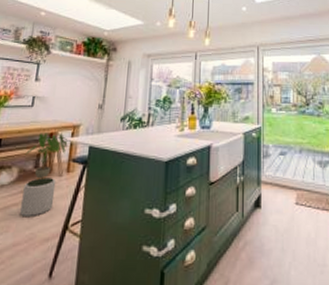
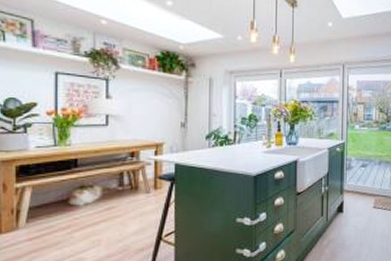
plant pot: present [20,178,56,218] -> none [110,195,144,232]
house plant: present [26,132,68,179] -> none [107,151,152,197]

